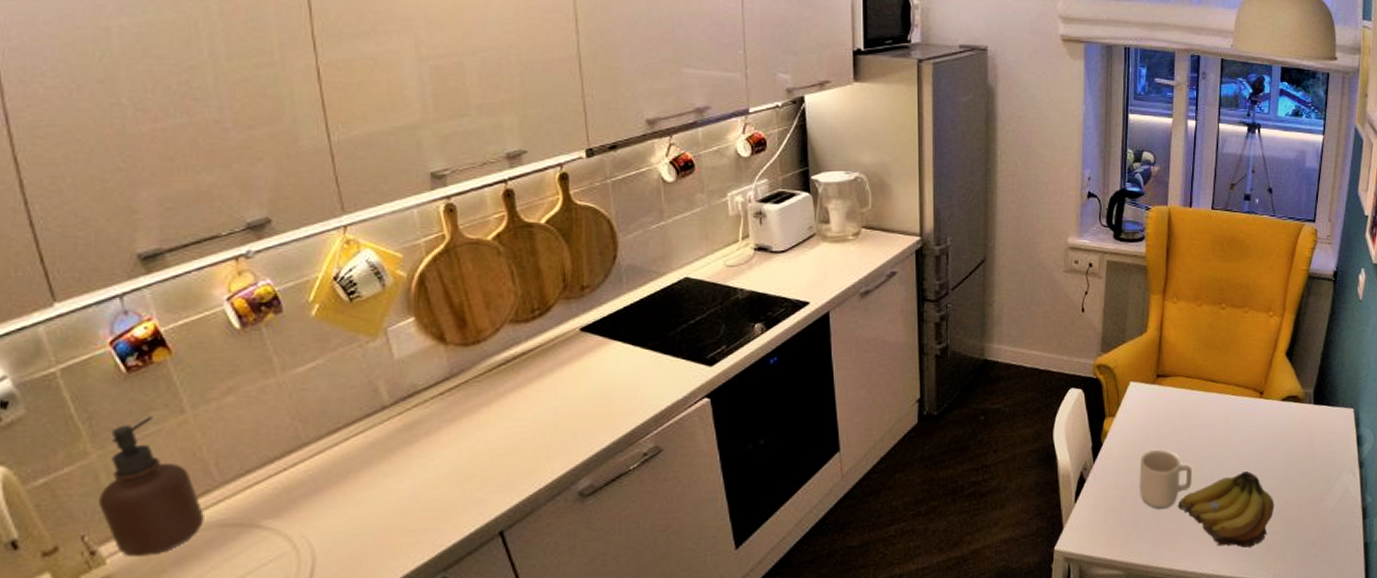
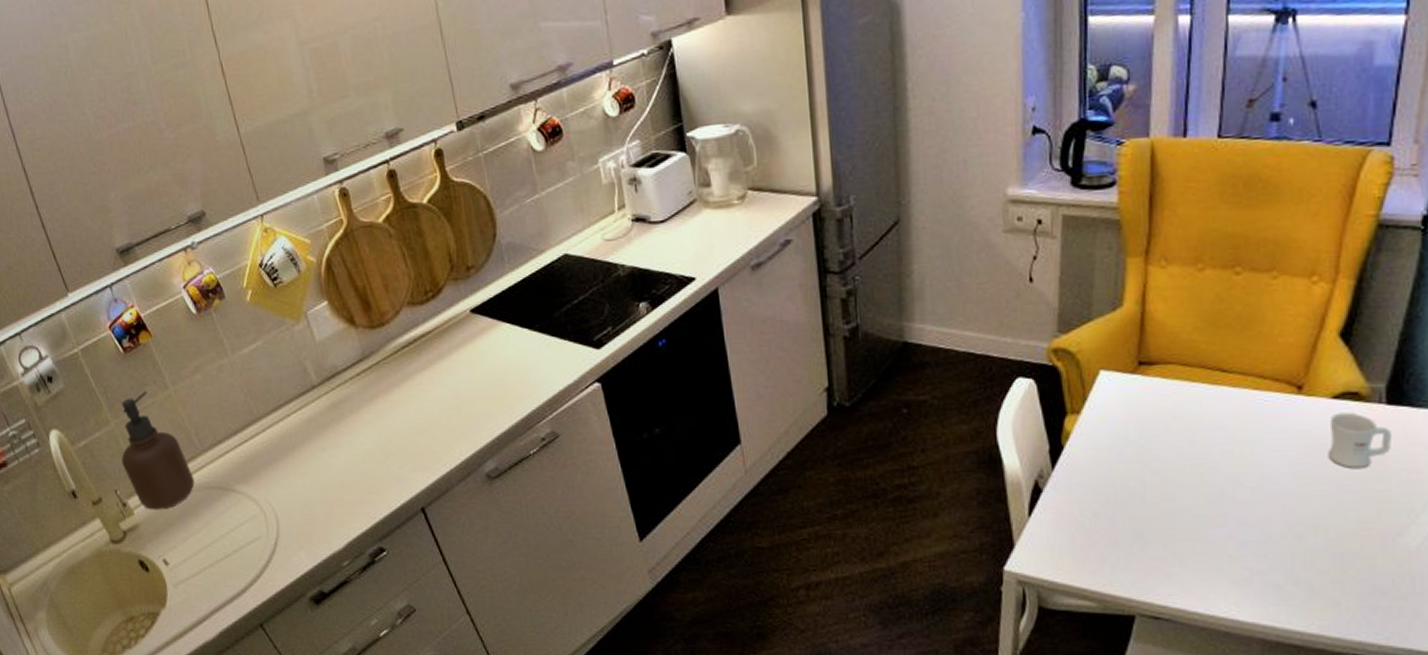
mug: present [1139,450,1192,509] -> none [1116,457,1193,531]
fruit: present [1177,471,1275,548] -> none [1171,491,1321,588]
mug: none [1279,411,1318,453] -> present [1327,412,1393,469]

